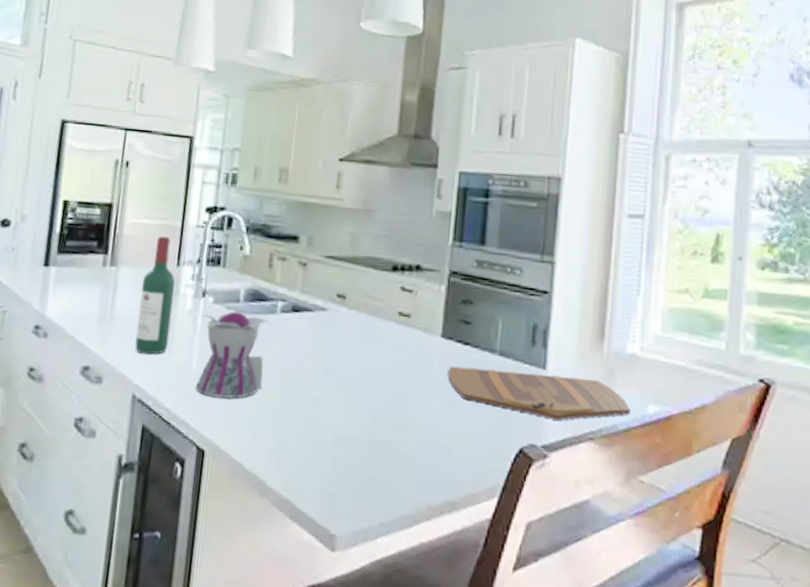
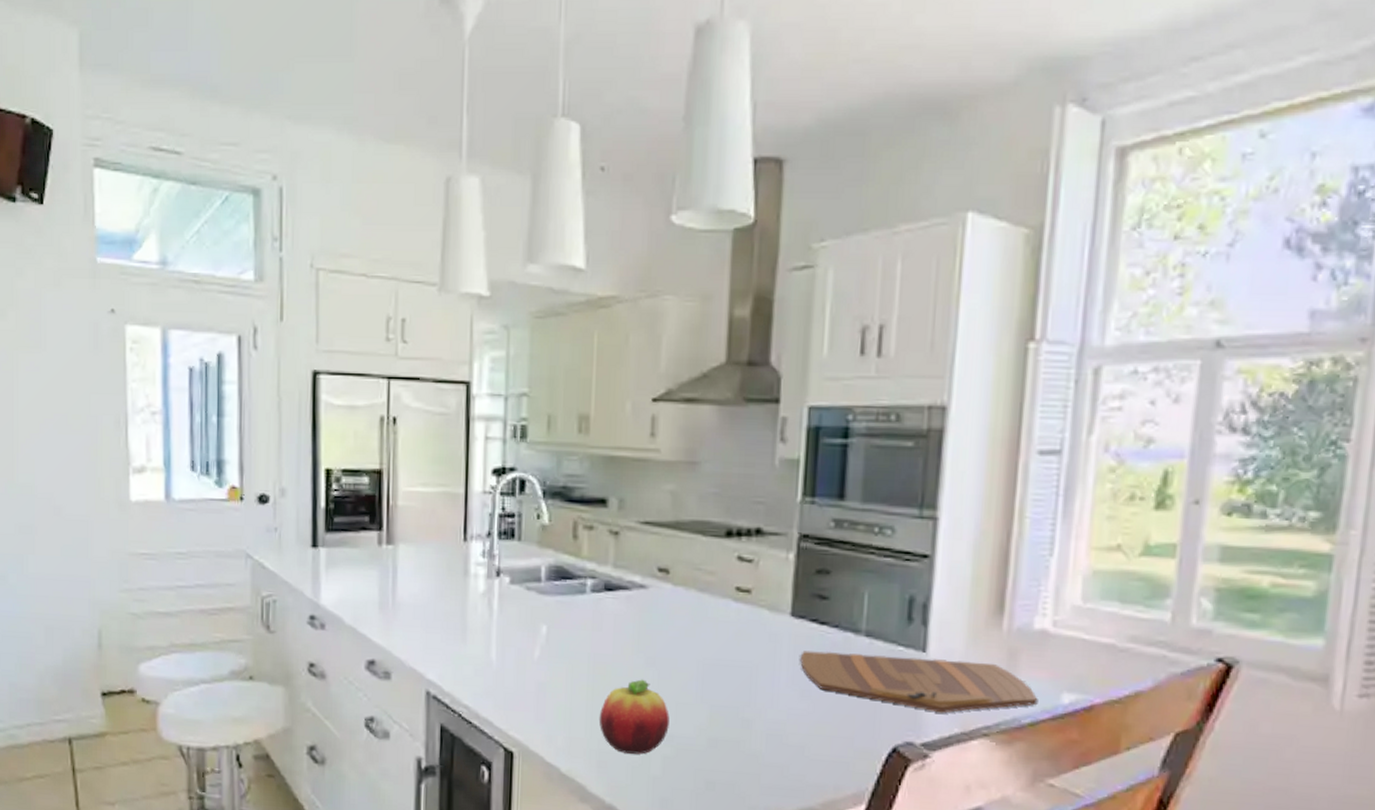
wine bottle: present [134,236,176,355] -> none [423,506,464,645]
teapot: present [196,311,272,399] -> none [495,592,582,693]
fruit: none [280,387,340,453] -> present [599,679,670,754]

